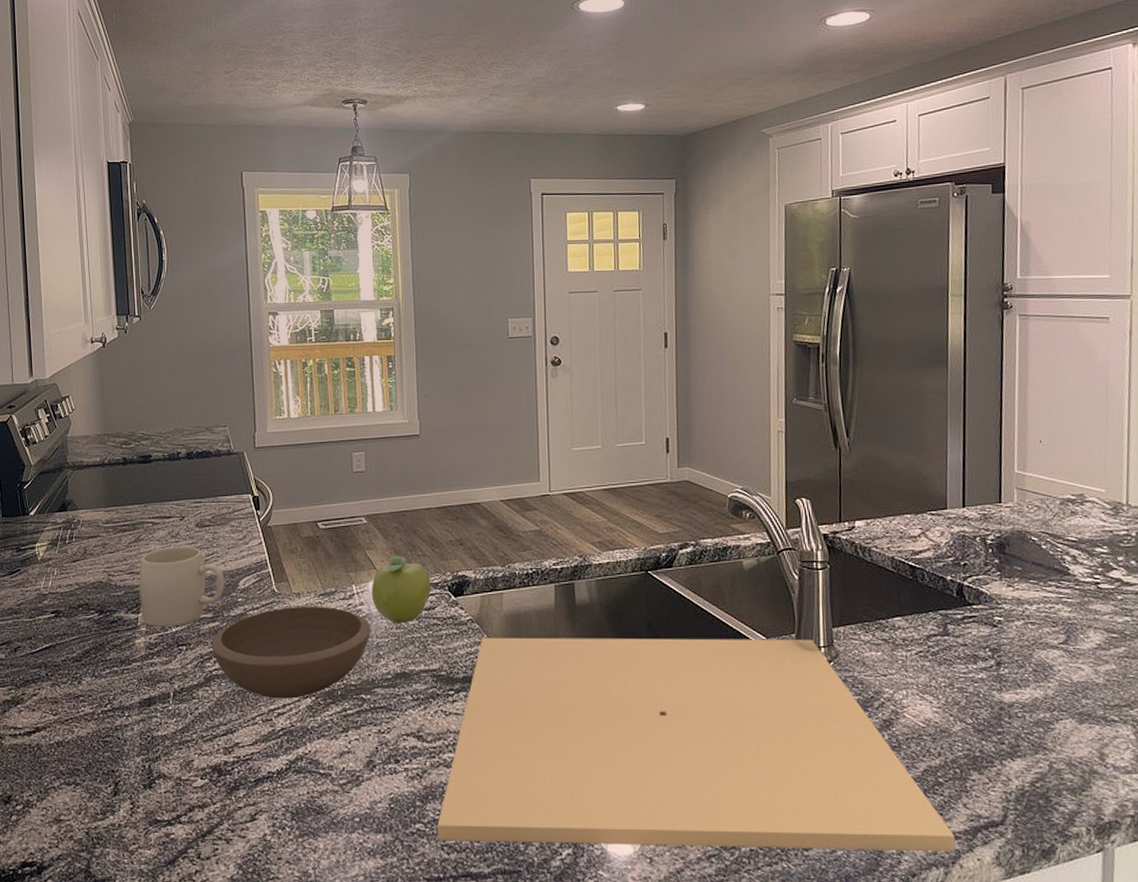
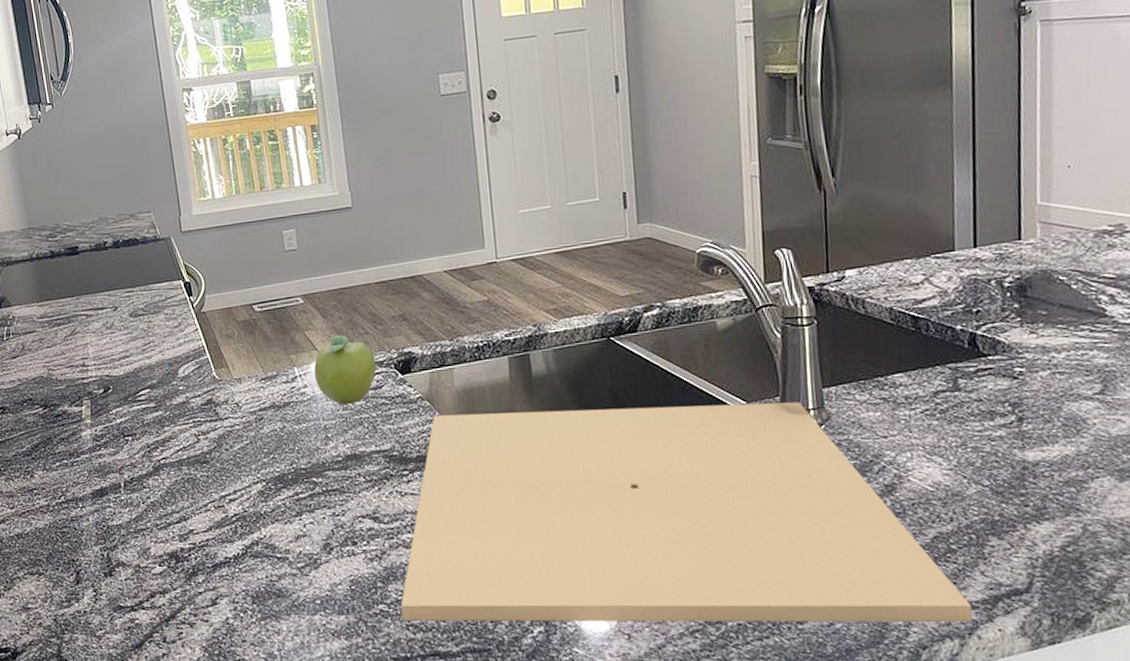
mug: present [138,546,224,627] -> none [78,336,164,419]
bowl: present [211,607,372,699] -> none [156,391,318,485]

